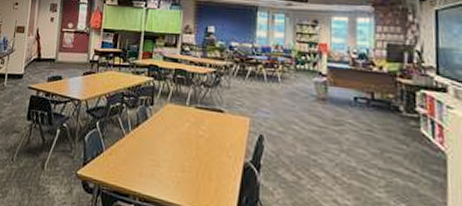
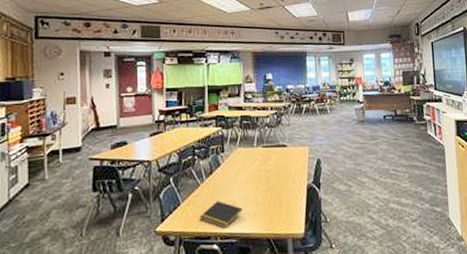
notepad: none [120,157,166,189] -> present [199,201,243,228]

